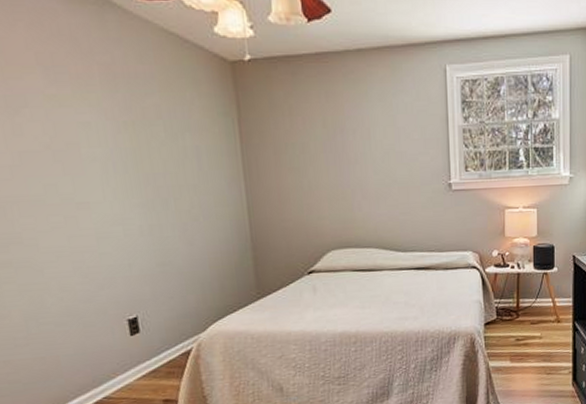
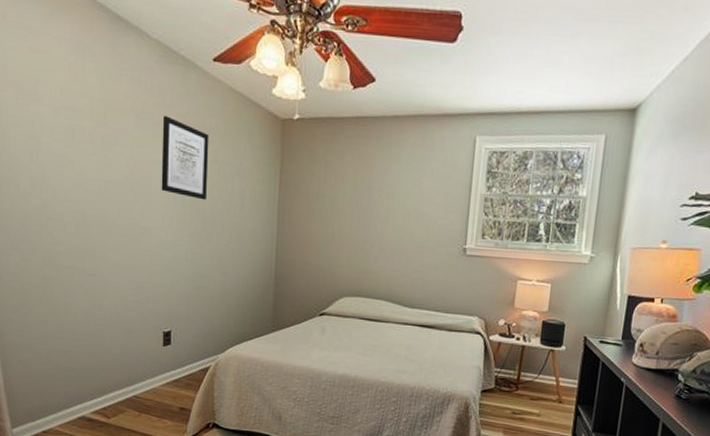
wall art: none [81,67,154,163] -> present [161,116,209,200]

